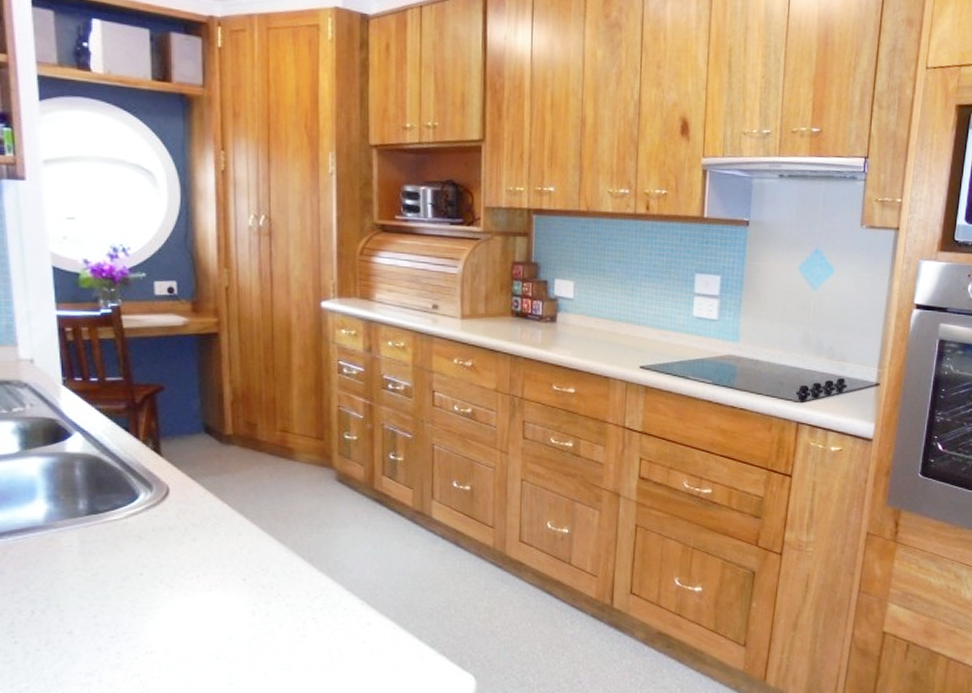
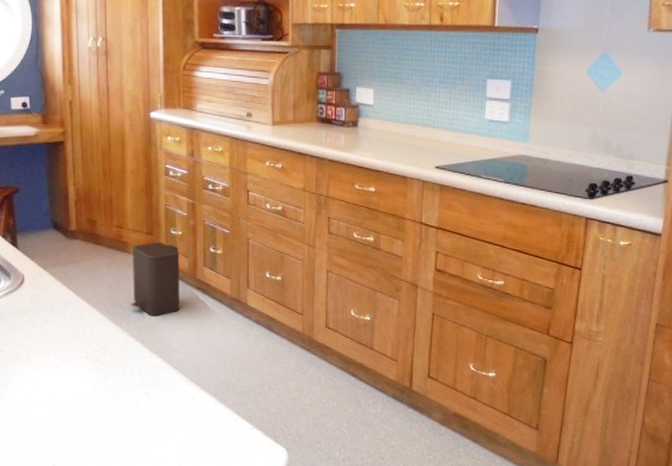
pedal bin: none [296,448,355,532] -> present [130,242,180,316]

